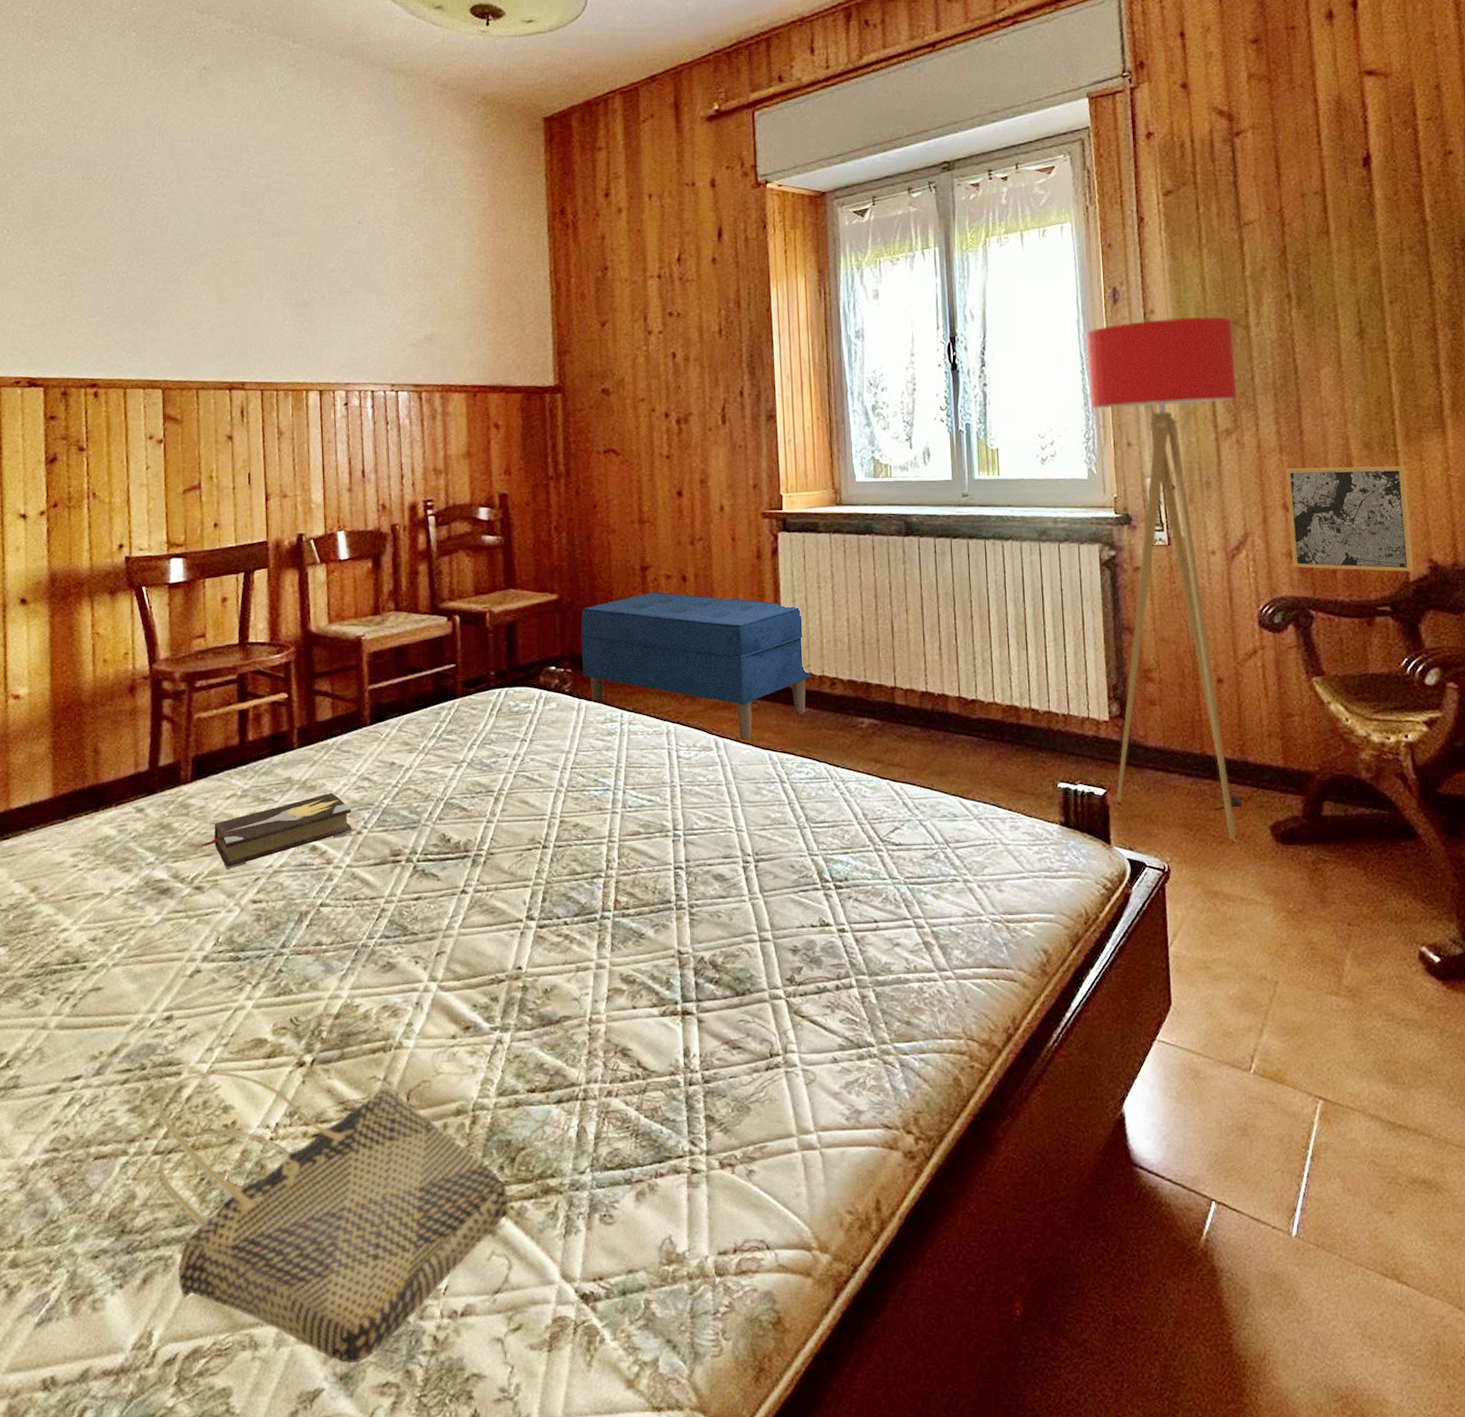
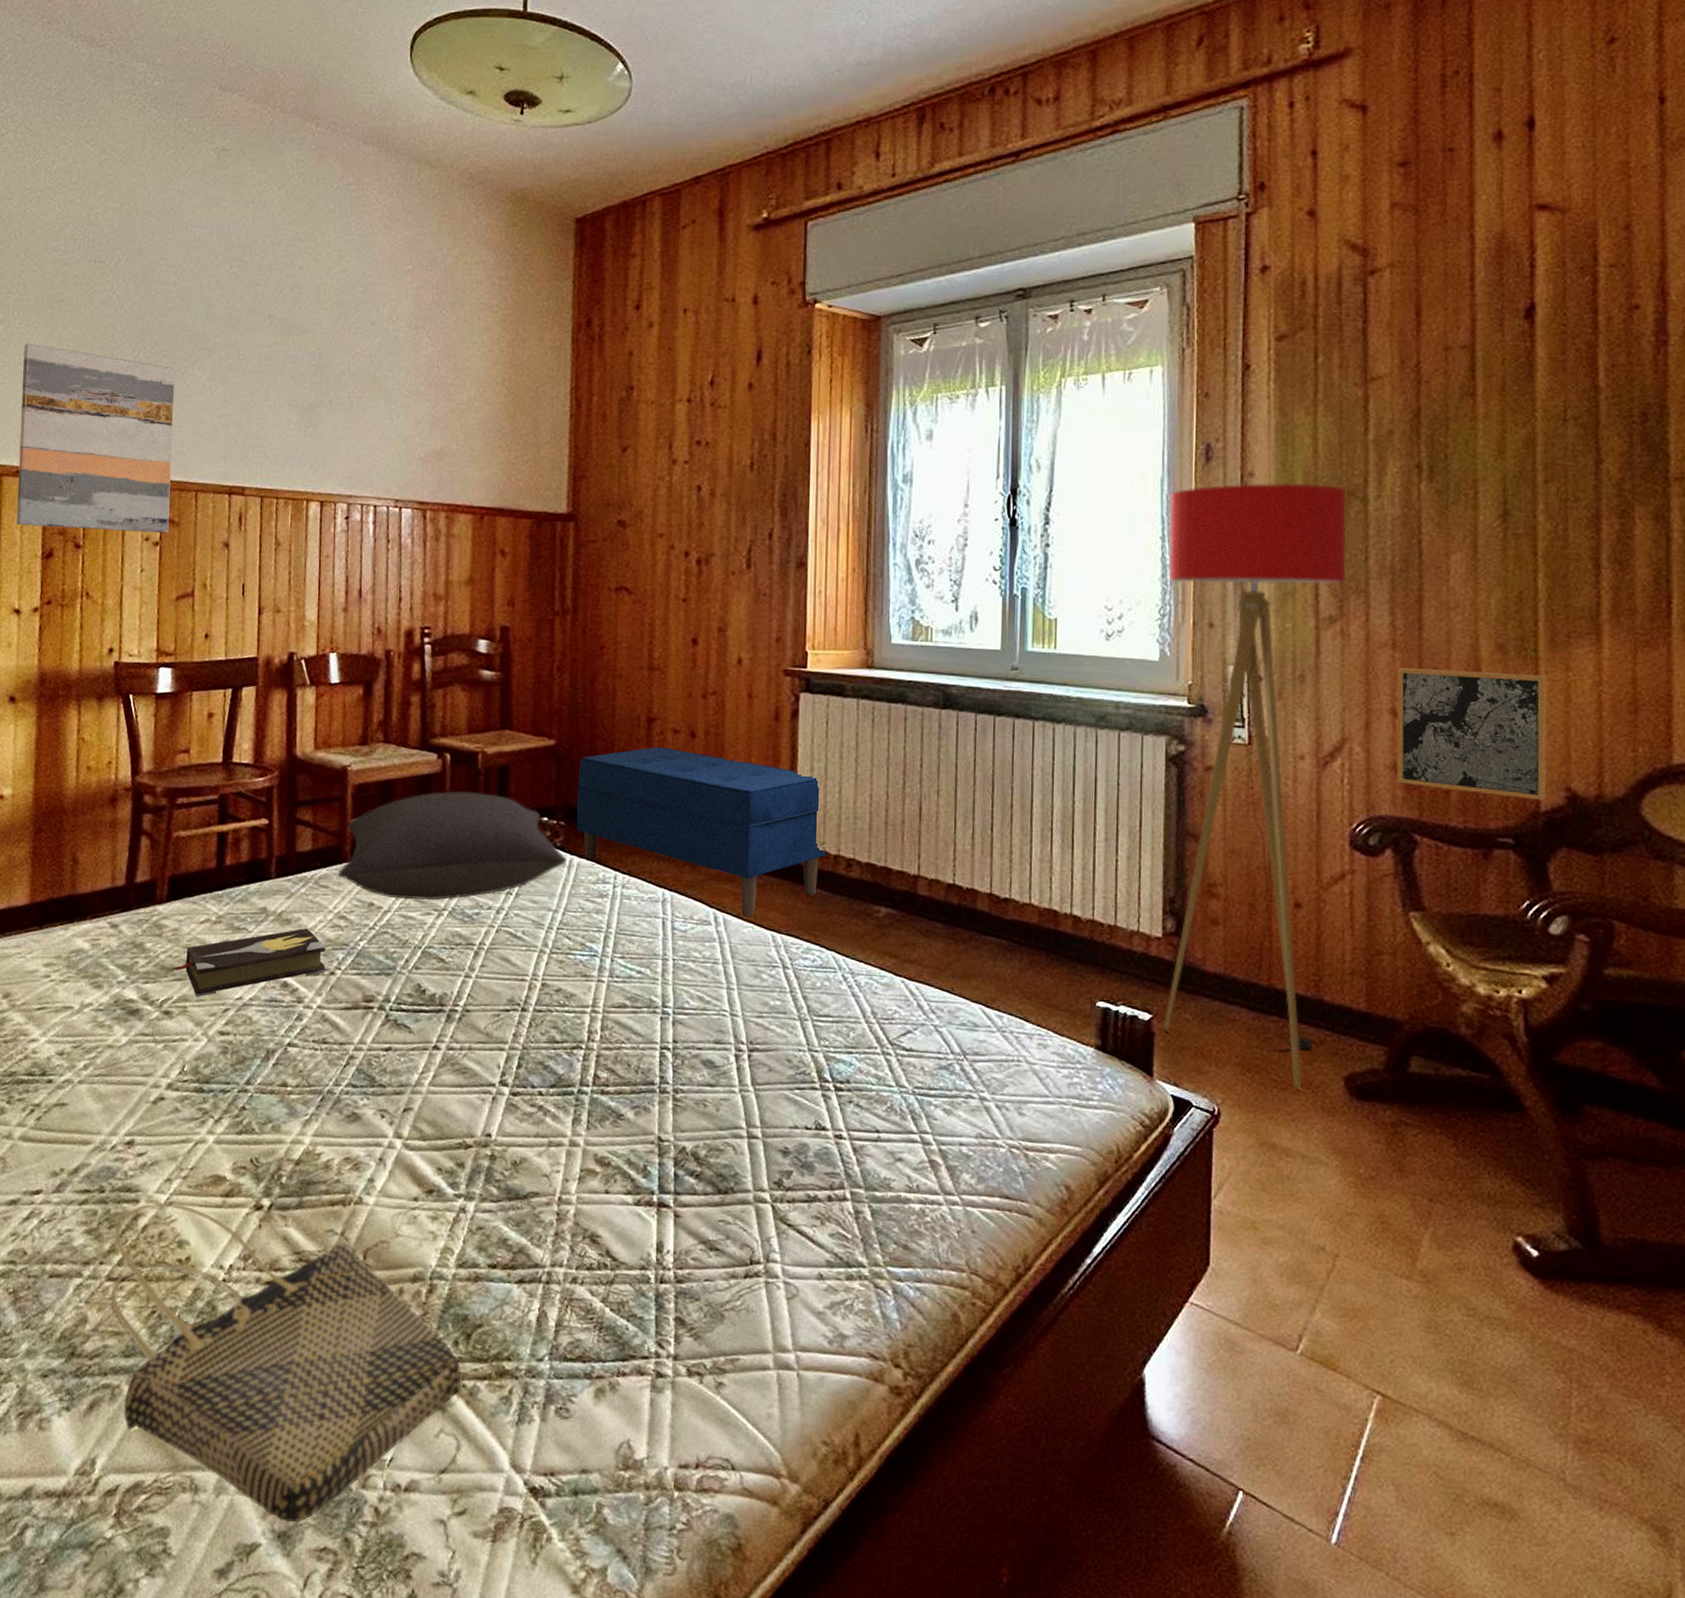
wall art: none [15,258,172,434] -> present [16,343,175,533]
pillow: none [359,649,575,756] -> present [339,791,567,901]

